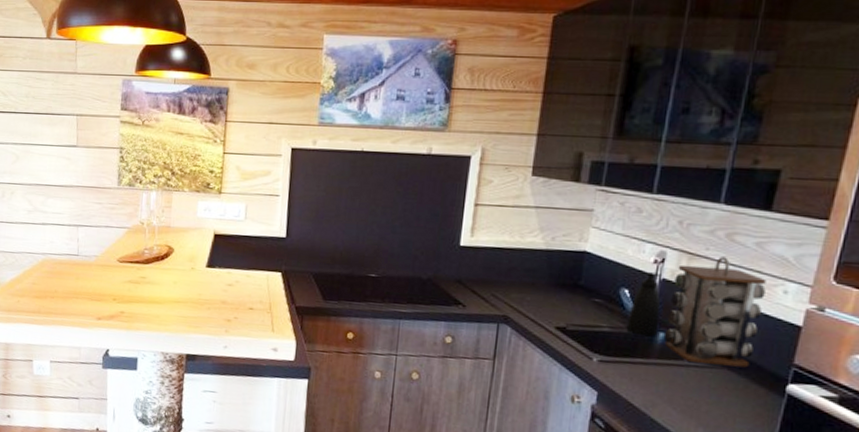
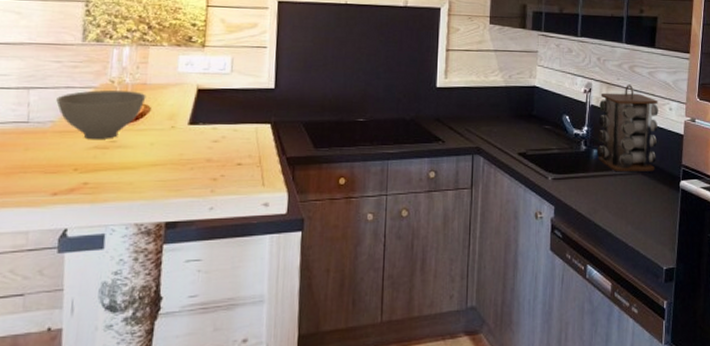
bowl: none [98,230,170,275] -> present [56,90,146,139]
soap dispenser: present [627,272,661,337] -> none [571,101,593,154]

